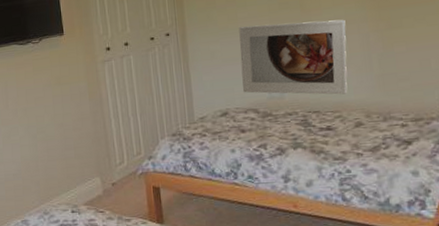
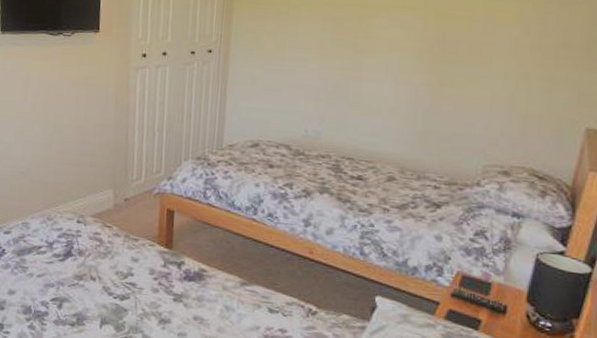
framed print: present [239,19,348,95] -> none [278,56,397,145]

